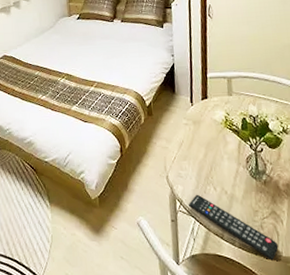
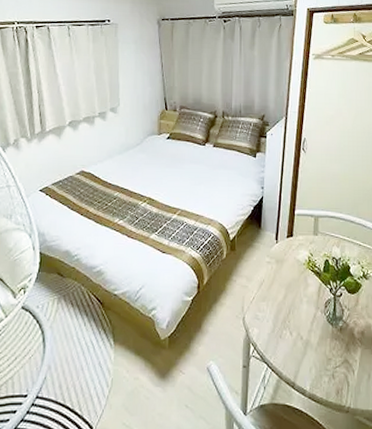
remote control: present [188,194,279,260] -> none [262,338,348,412]

